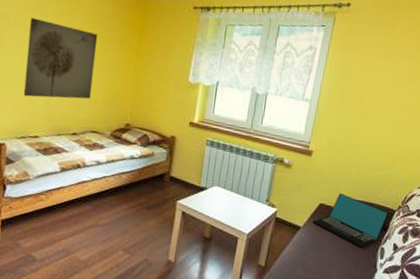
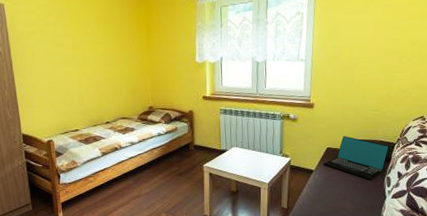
wall art: present [23,17,98,99] -> none [53,30,116,98]

